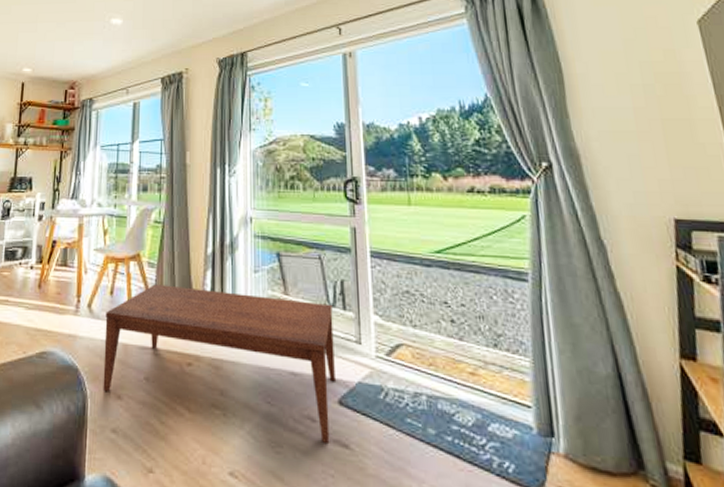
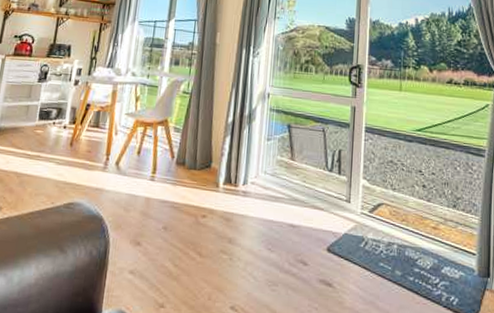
coffee table: present [103,284,335,443] -> none [124,147,330,282]

